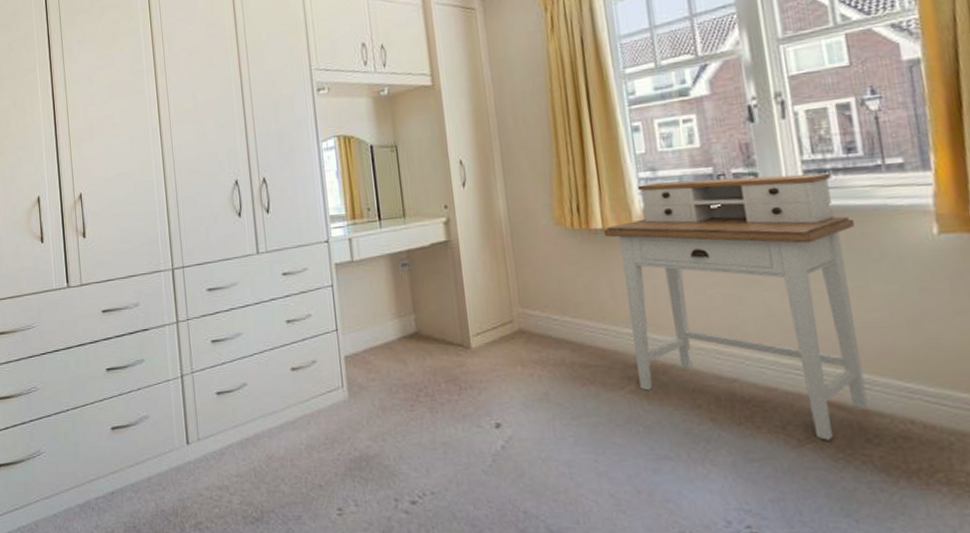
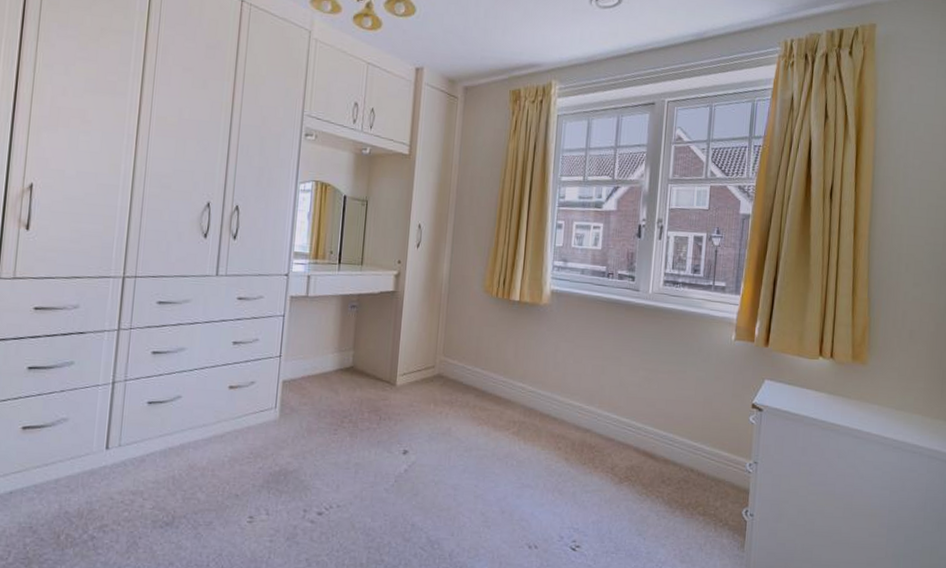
desk: present [604,172,869,440] -> none [520,271,688,480]

